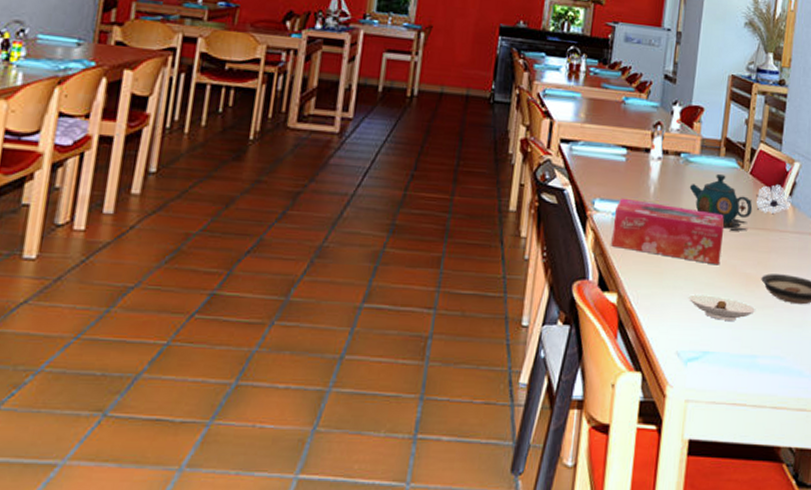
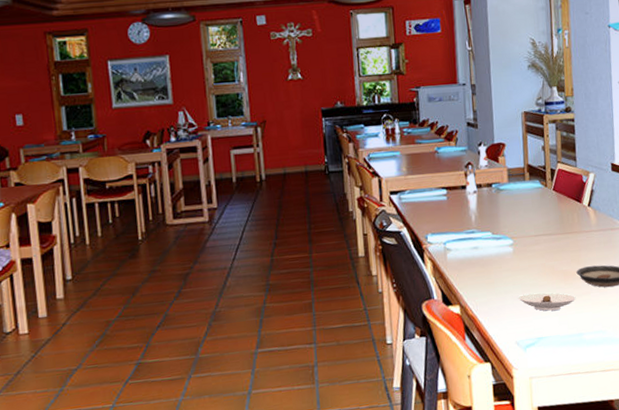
tissue box: present [611,198,725,265] -> none [445,227,540,270]
teapot: present [689,173,753,232] -> none [504,194,560,240]
flower: present [756,184,792,215] -> none [561,194,592,220]

